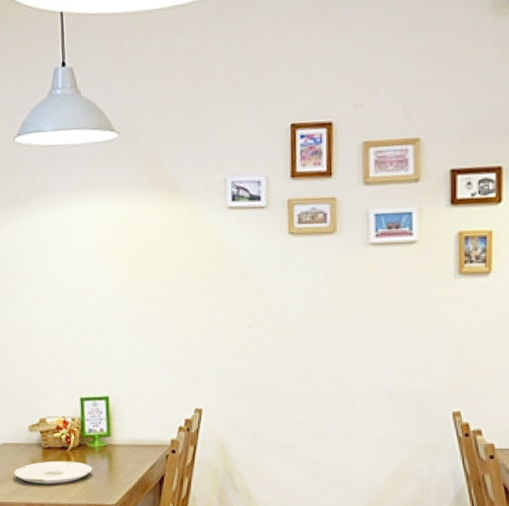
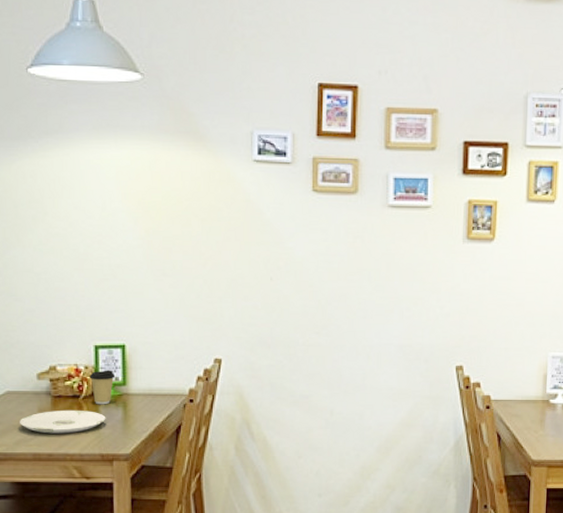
coffee cup: none [76,421,101,456] -> present [89,370,116,405]

